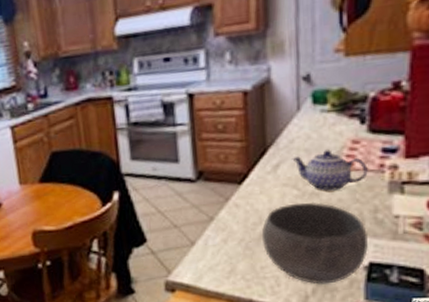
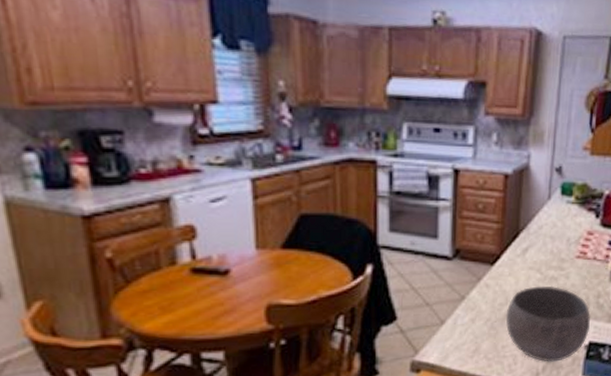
teapot: present [292,150,368,191] -> none [539,238,597,276]

